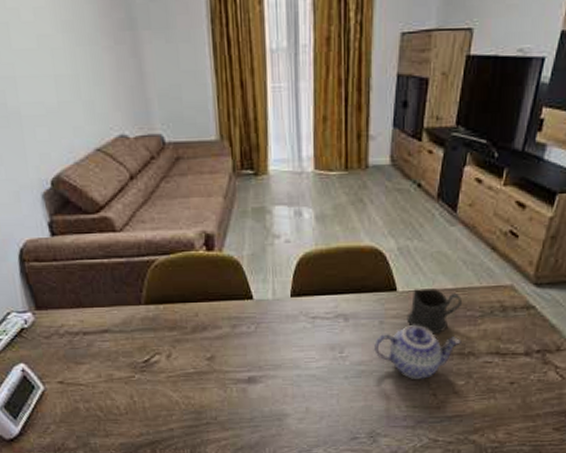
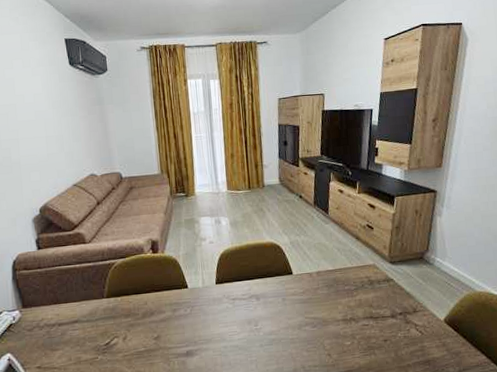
teapot: present [374,325,461,380] -> none [280,300,344,343]
cup: present [407,287,463,334] -> none [302,270,341,306]

